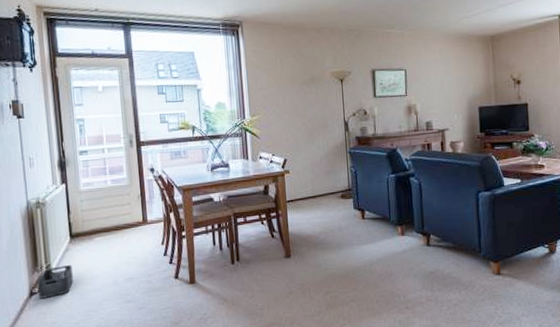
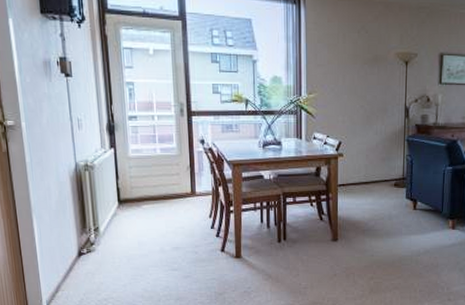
storage bin: present [38,265,74,299] -> none [86,230,121,259]

